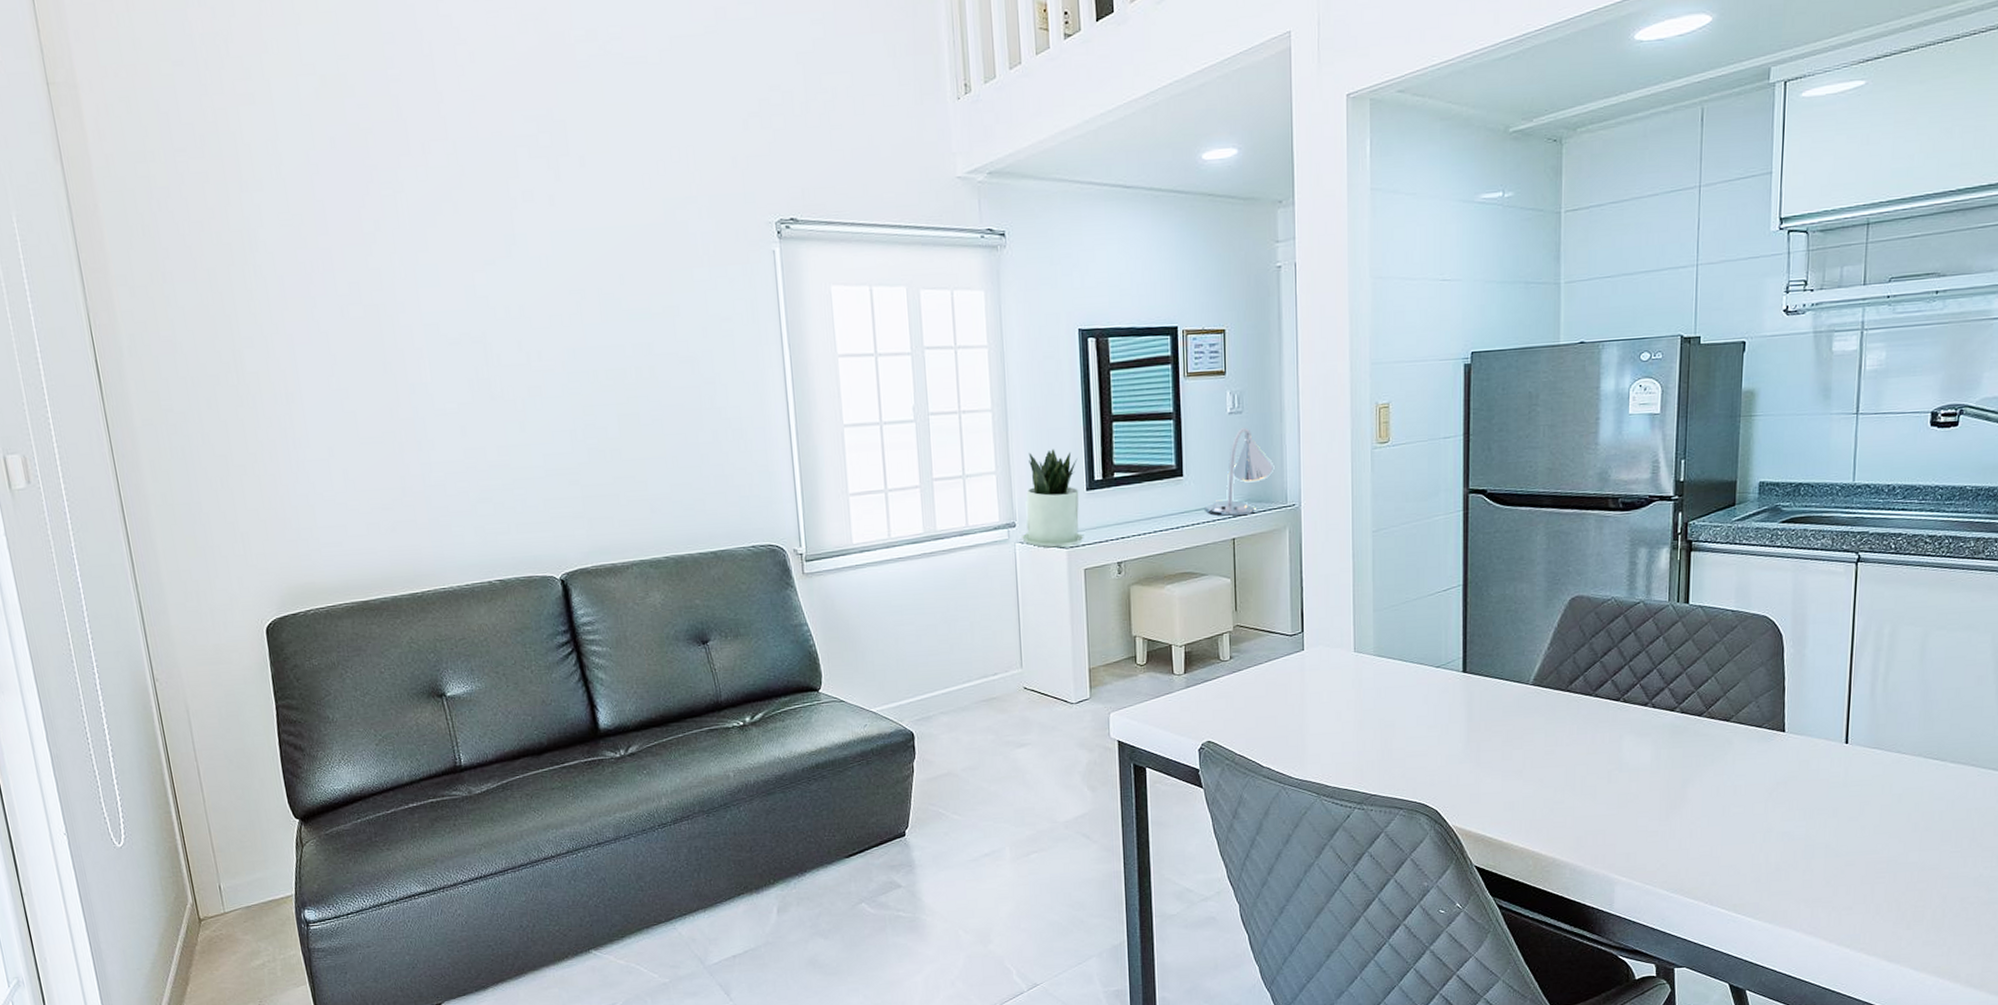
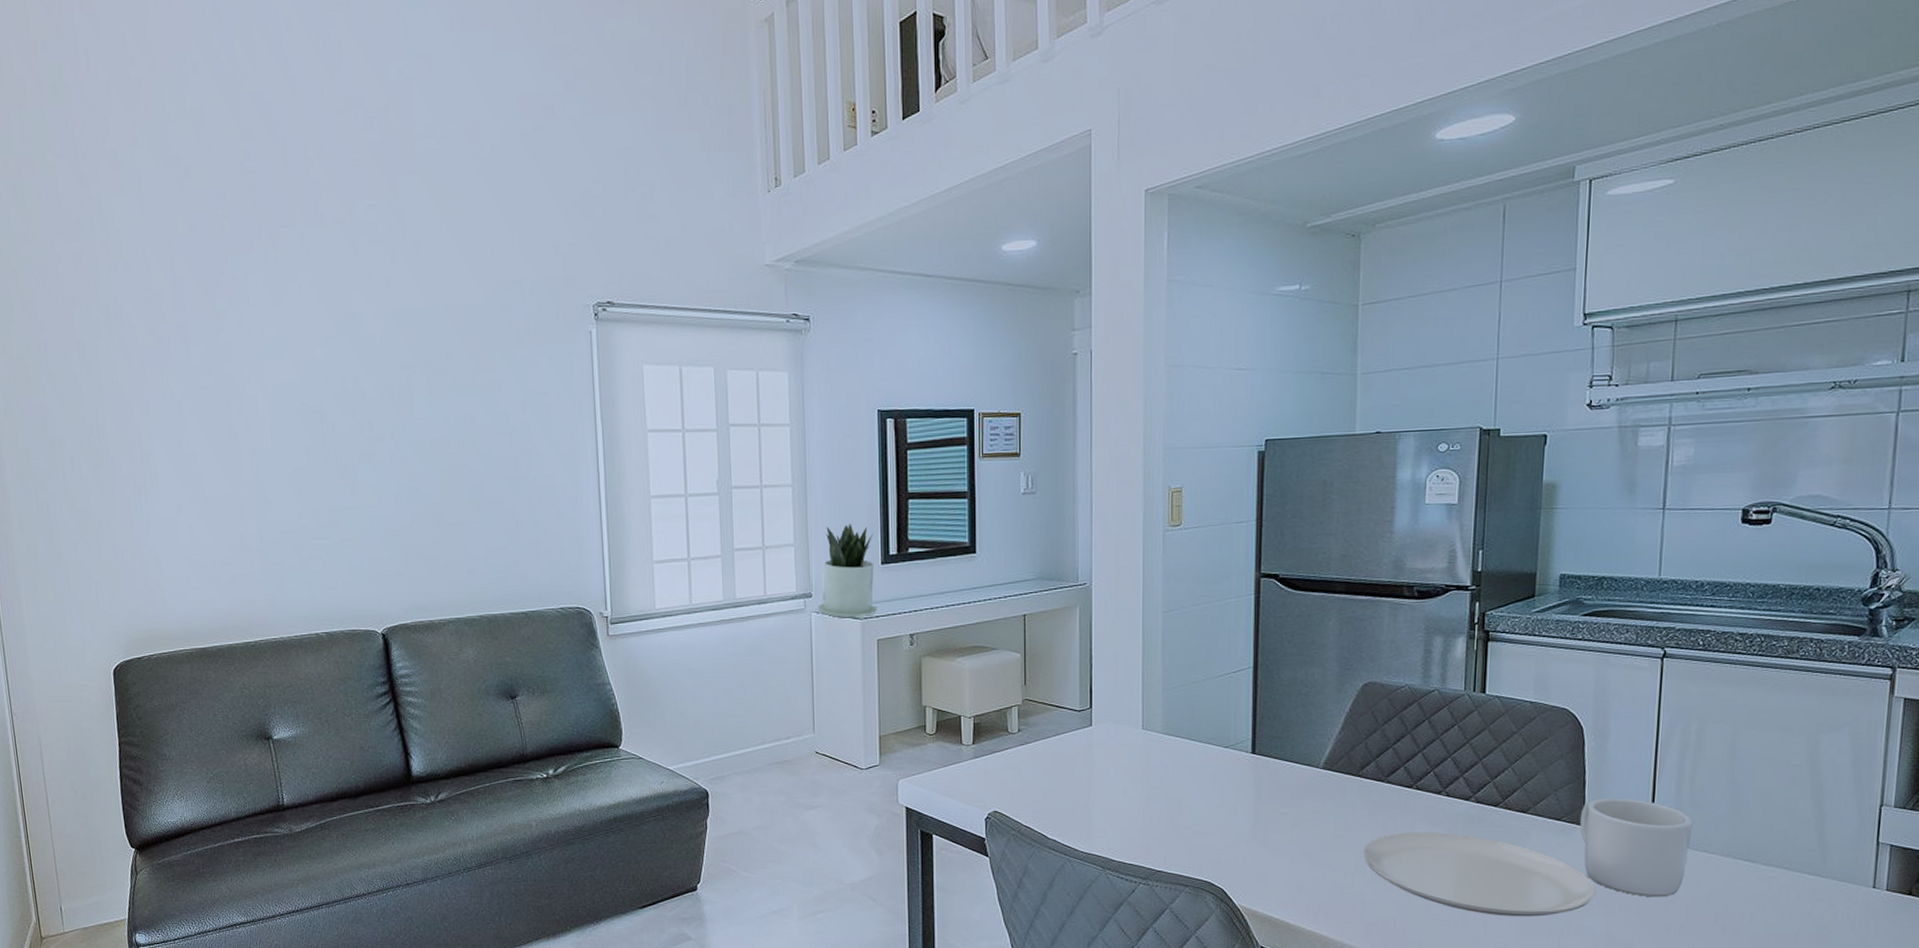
table lamp: present [1205,427,1273,516] -> none [997,507,1065,593]
plate: none [1572,743,1796,825] -> present [1362,831,1596,917]
mug: none [1779,702,1886,799] -> present [1579,798,1693,897]

